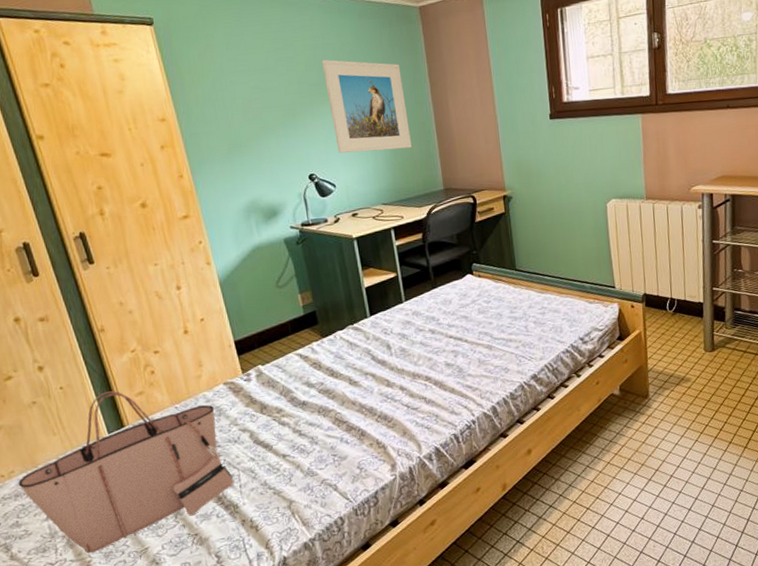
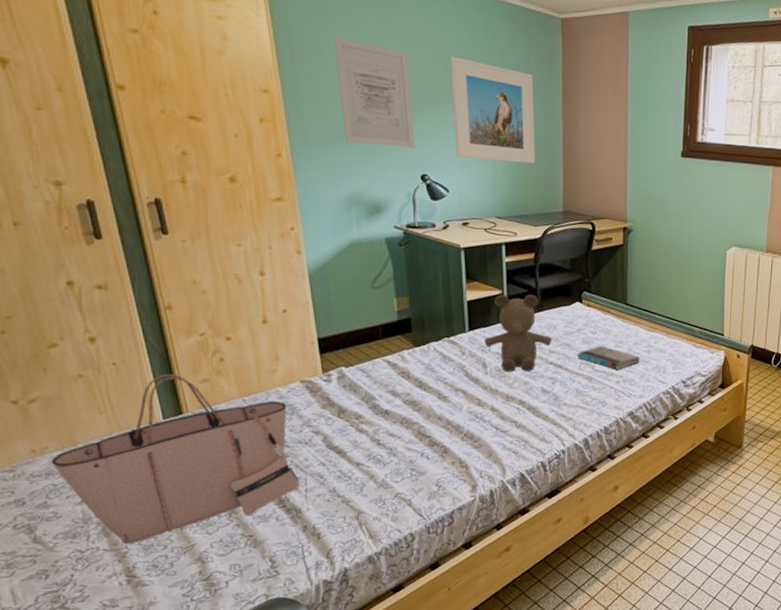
wall art: none [216,60,300,155] -> present [333,36,415,148]
teddy bear: none [385,273,450,351] -> present [484,294,552,372]
book: none [474,314,536,335] -> present [576,346,640,370]

